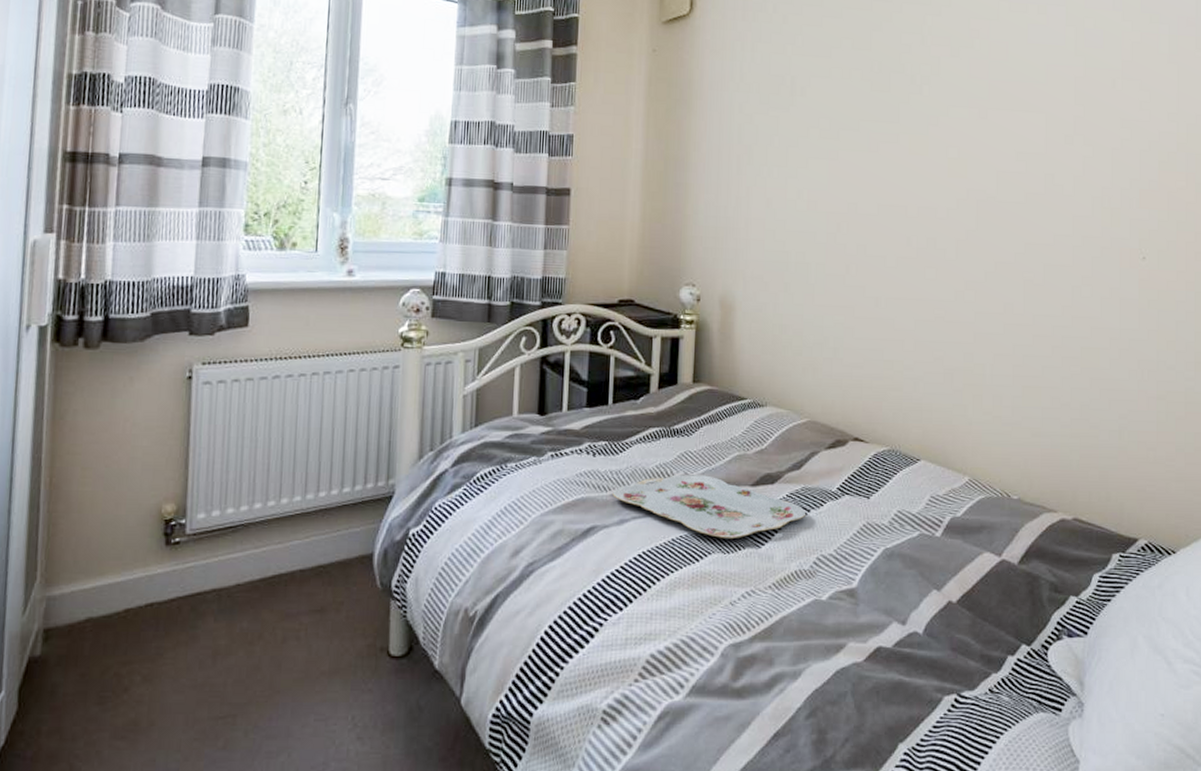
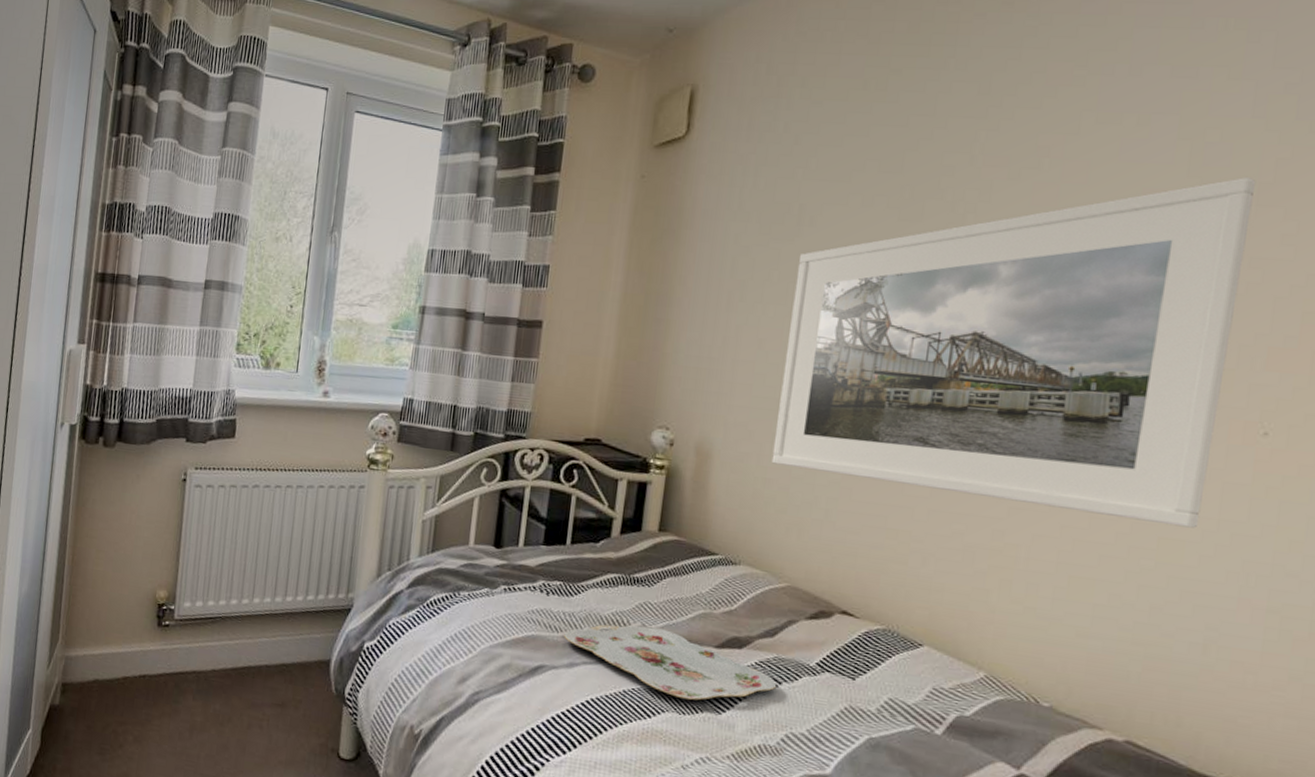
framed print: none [786,57,1120,338] -> present [771,177,1256,529]

